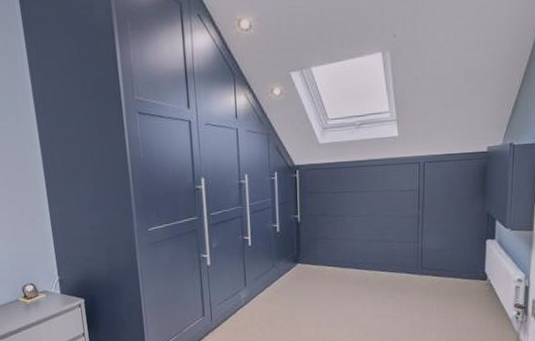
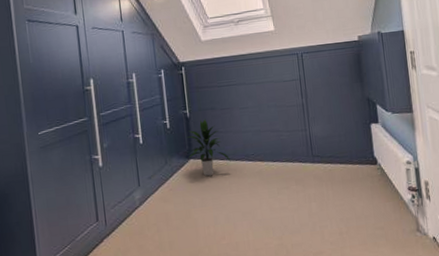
indoor plant: none [296,225,338,280] -> present [186,119,231,176]

